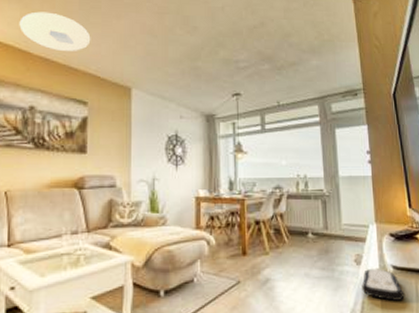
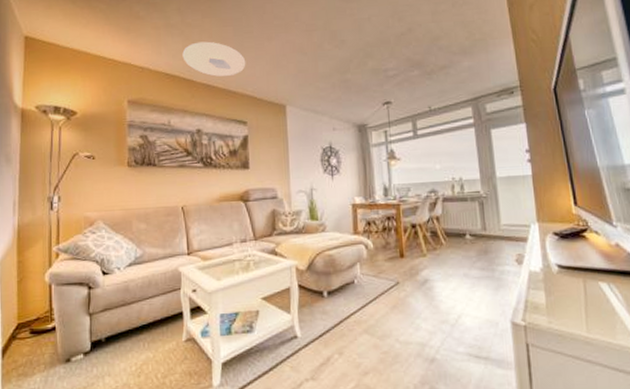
remote control: present [361,269,405,301] -> none [524,268,572,300]

